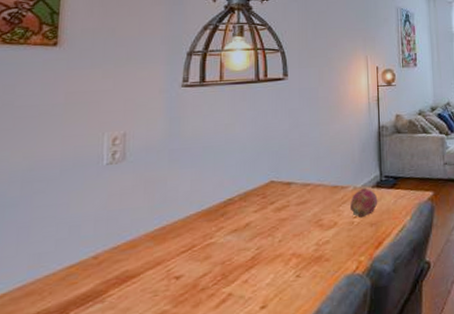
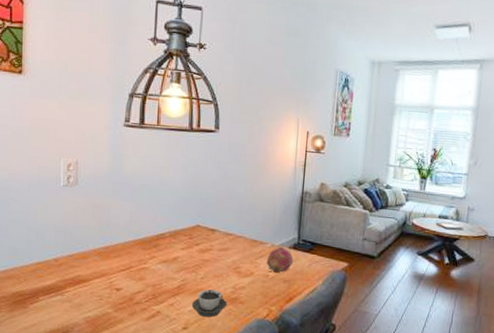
cup: none [269,251,311,288] -> present [191,289,228,317]

